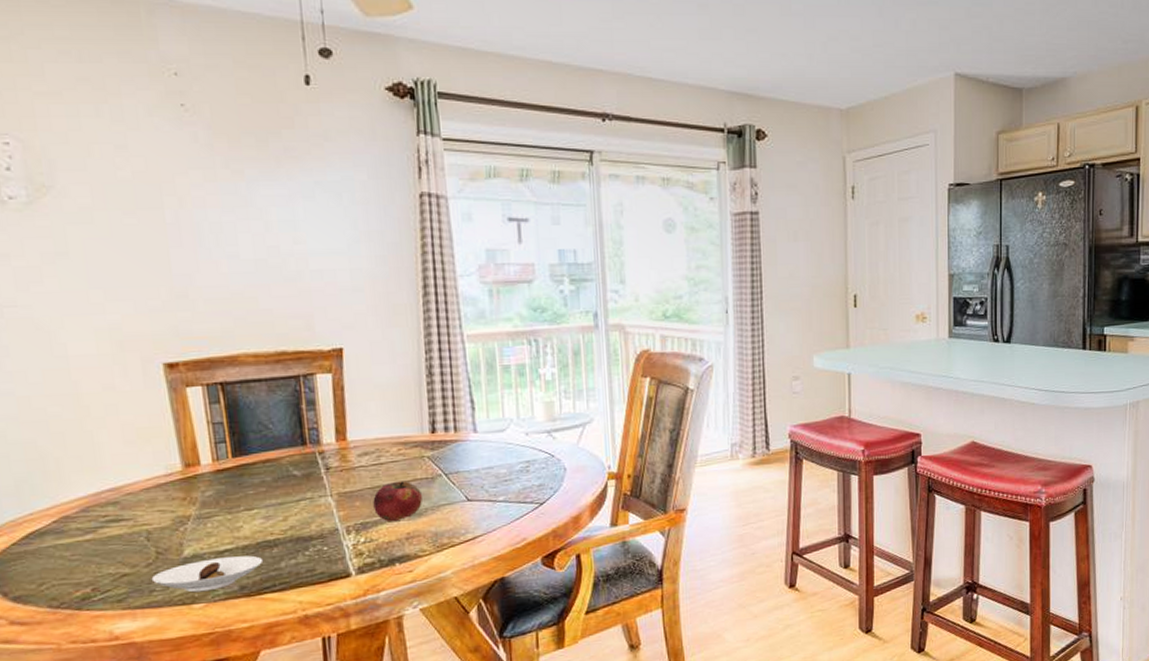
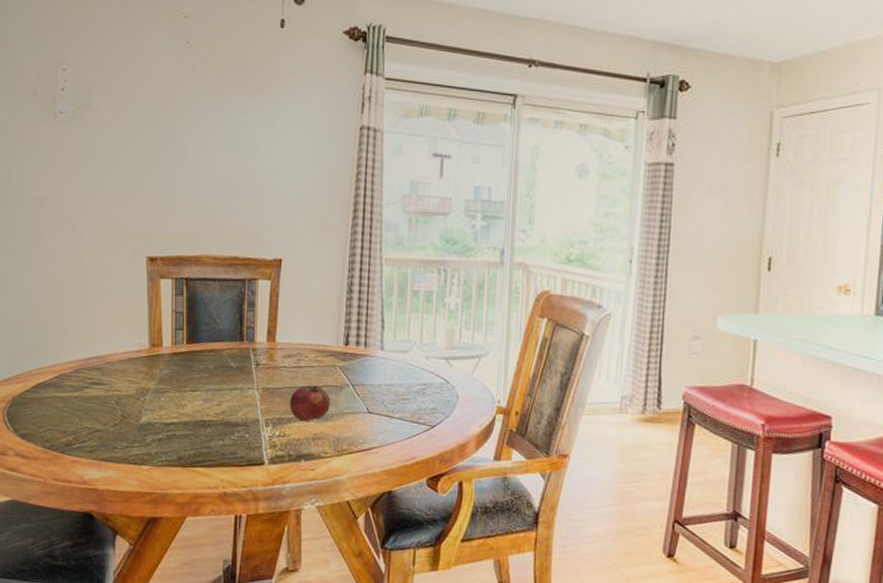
saucer: present [151,555,264,593] -> none [115,428,199,456]

